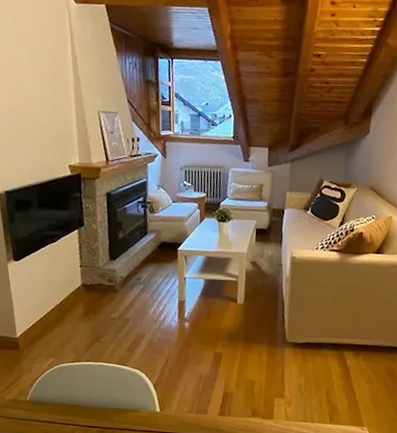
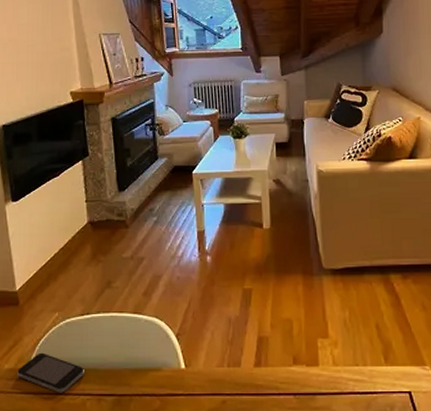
smartphone: none [17,389,74,422] -> present [17,352,84,393]

